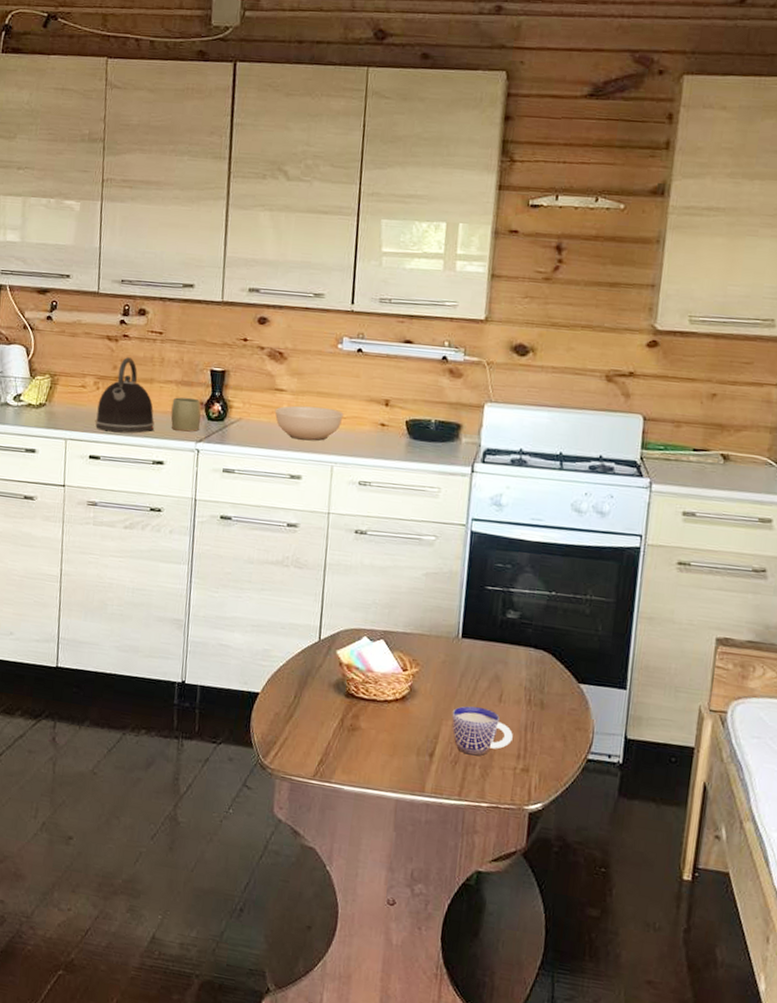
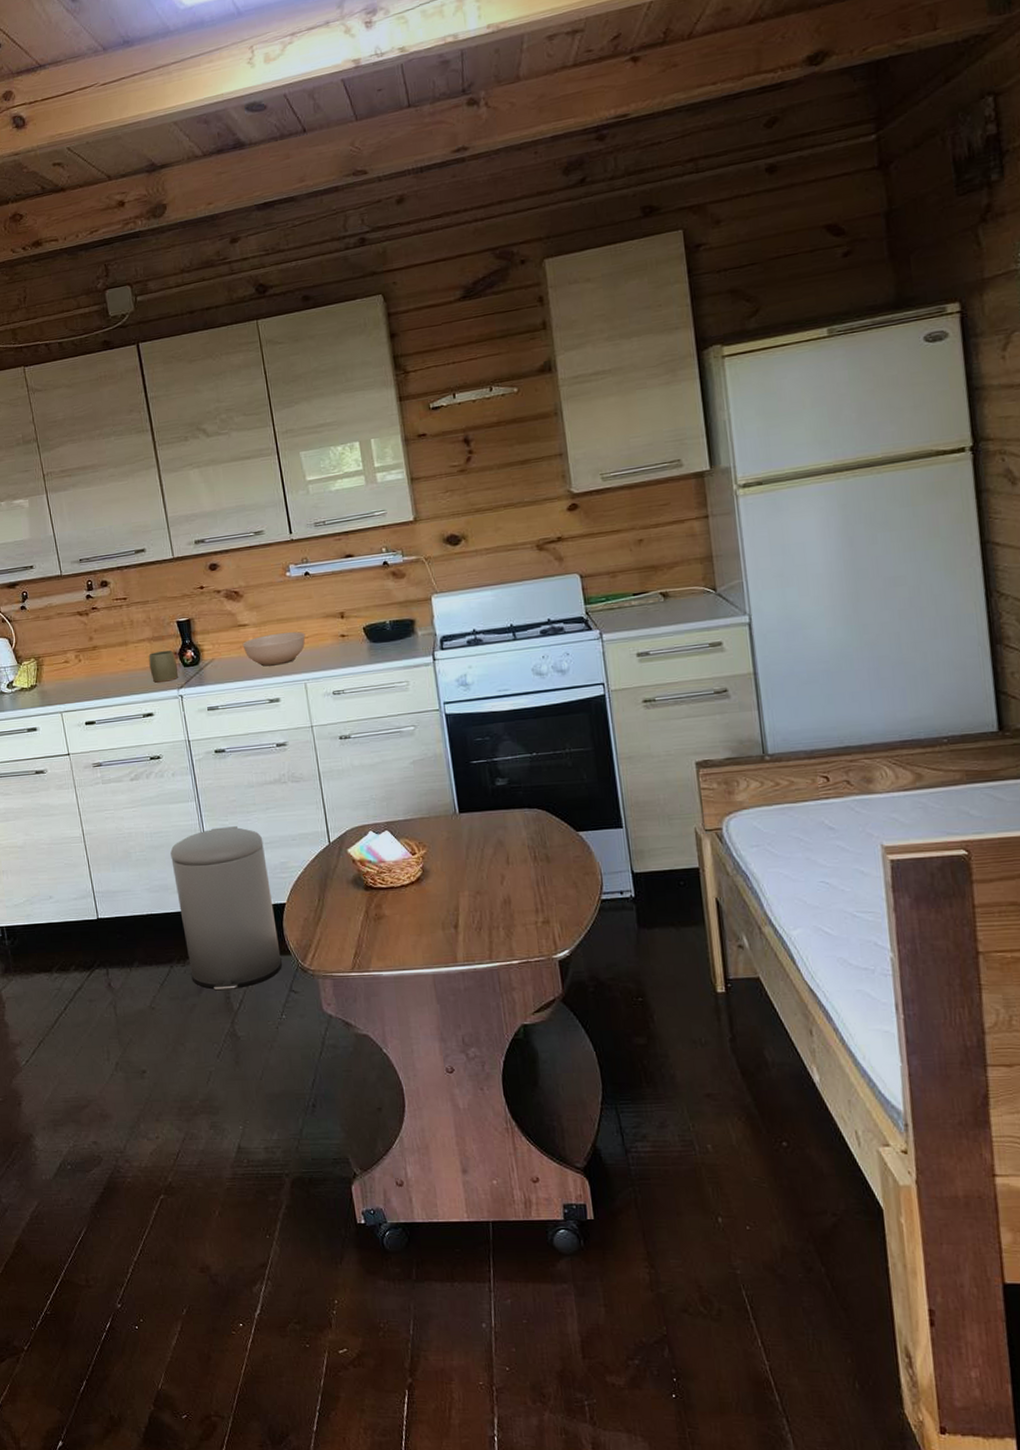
kettle: present [95,357,155,434] -> none [83,626,137,698]
pedal bin: none [142,597,251,772] -> present [170,826,282,991]
cup: present [451,706,513,756] -> none [466,873,528,919]

